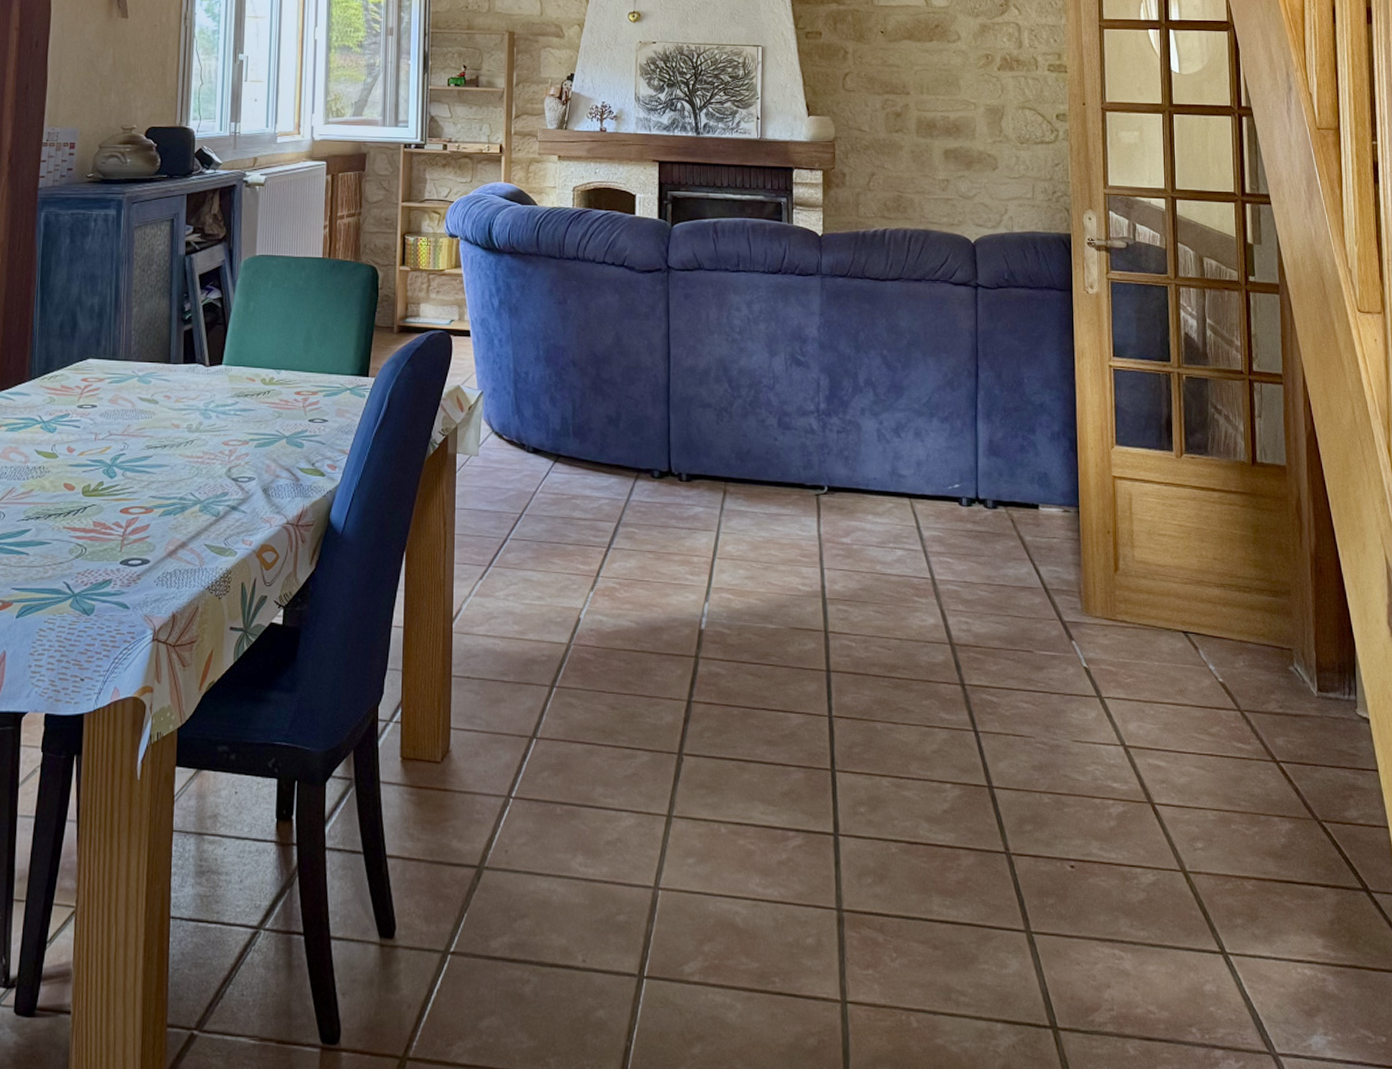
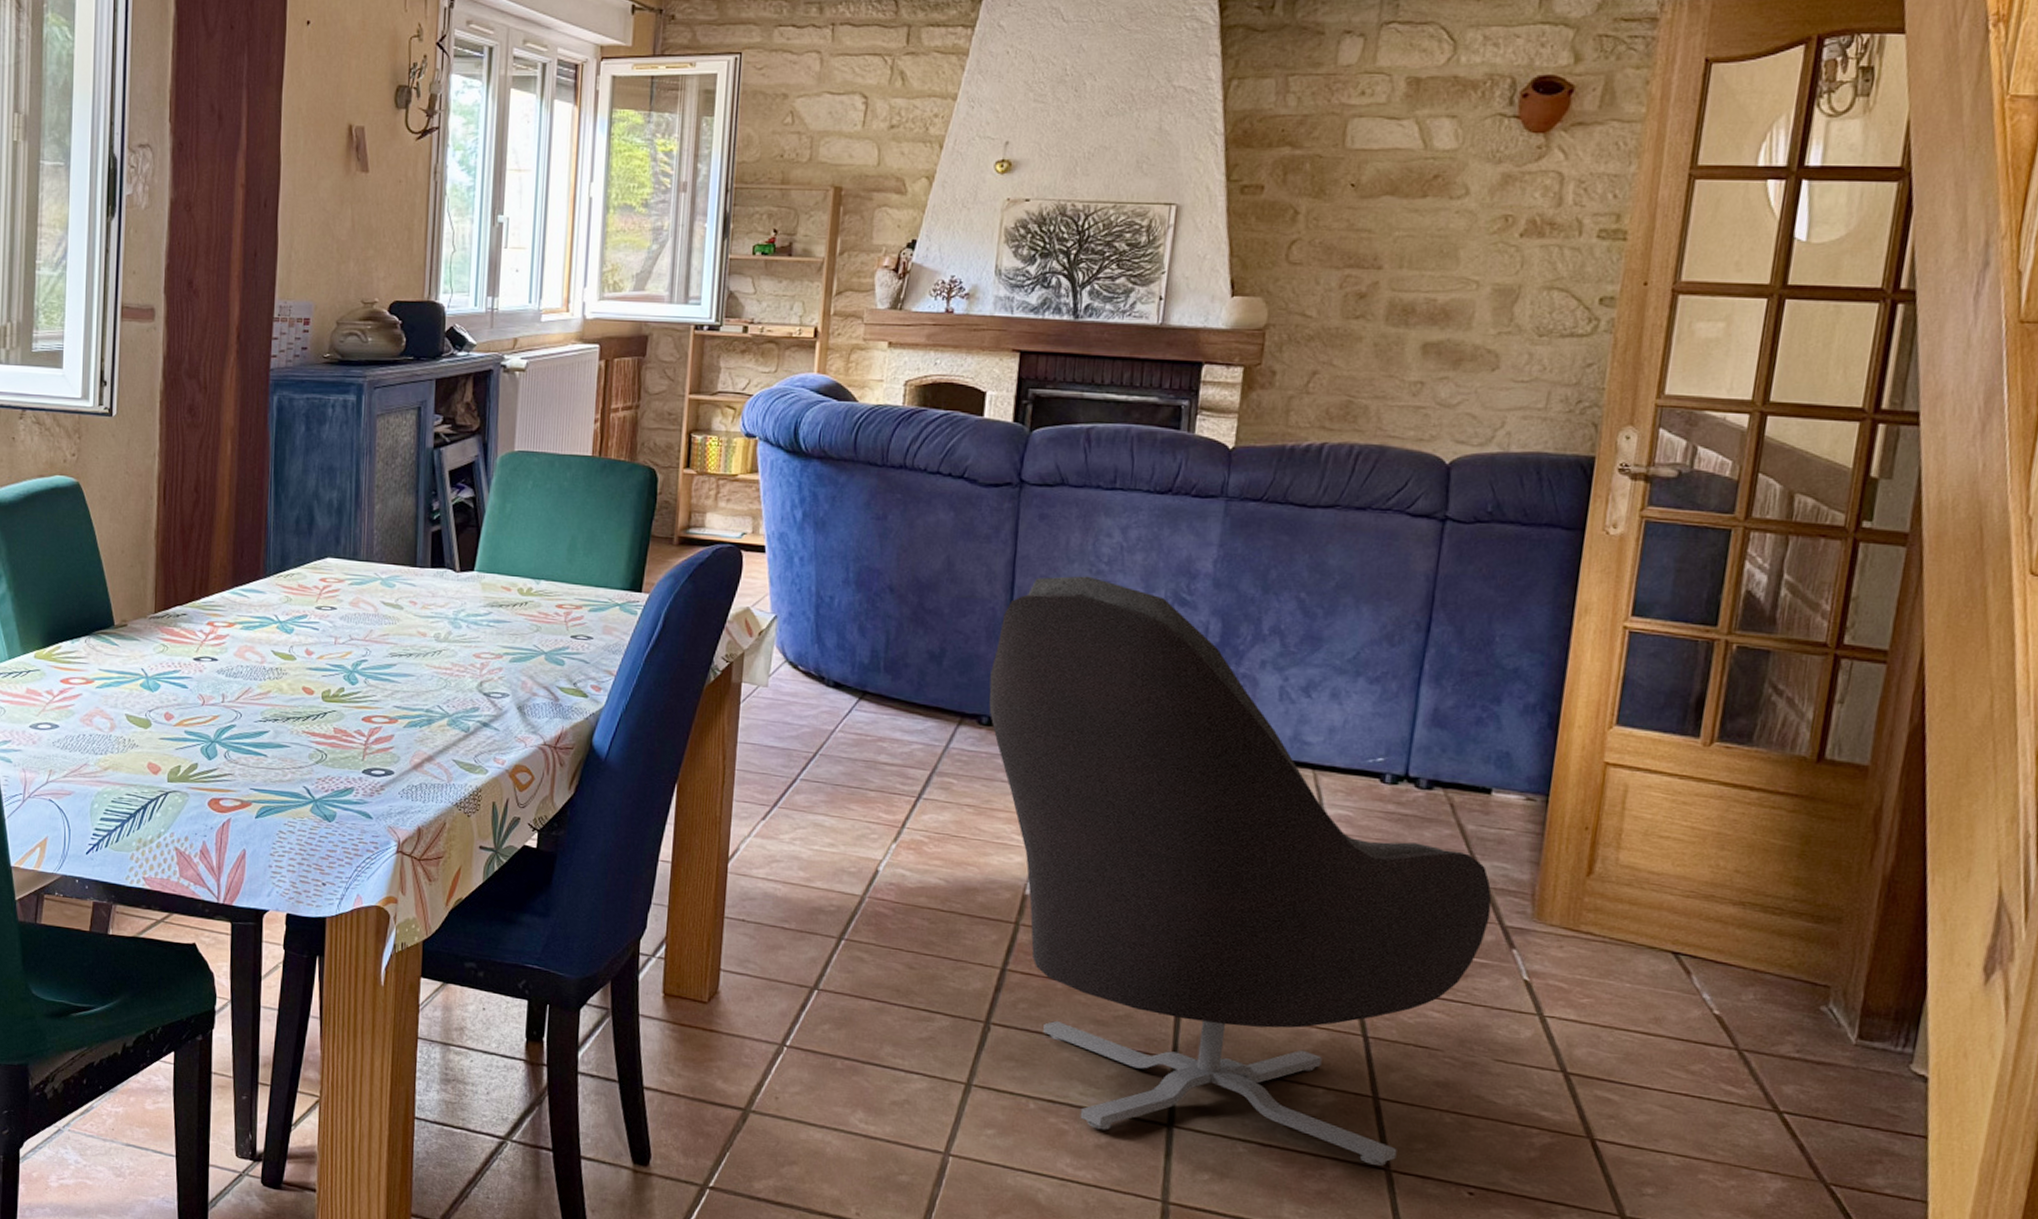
armchair: none [658,344,1052,850] -> present [989,576,1492,1166]

